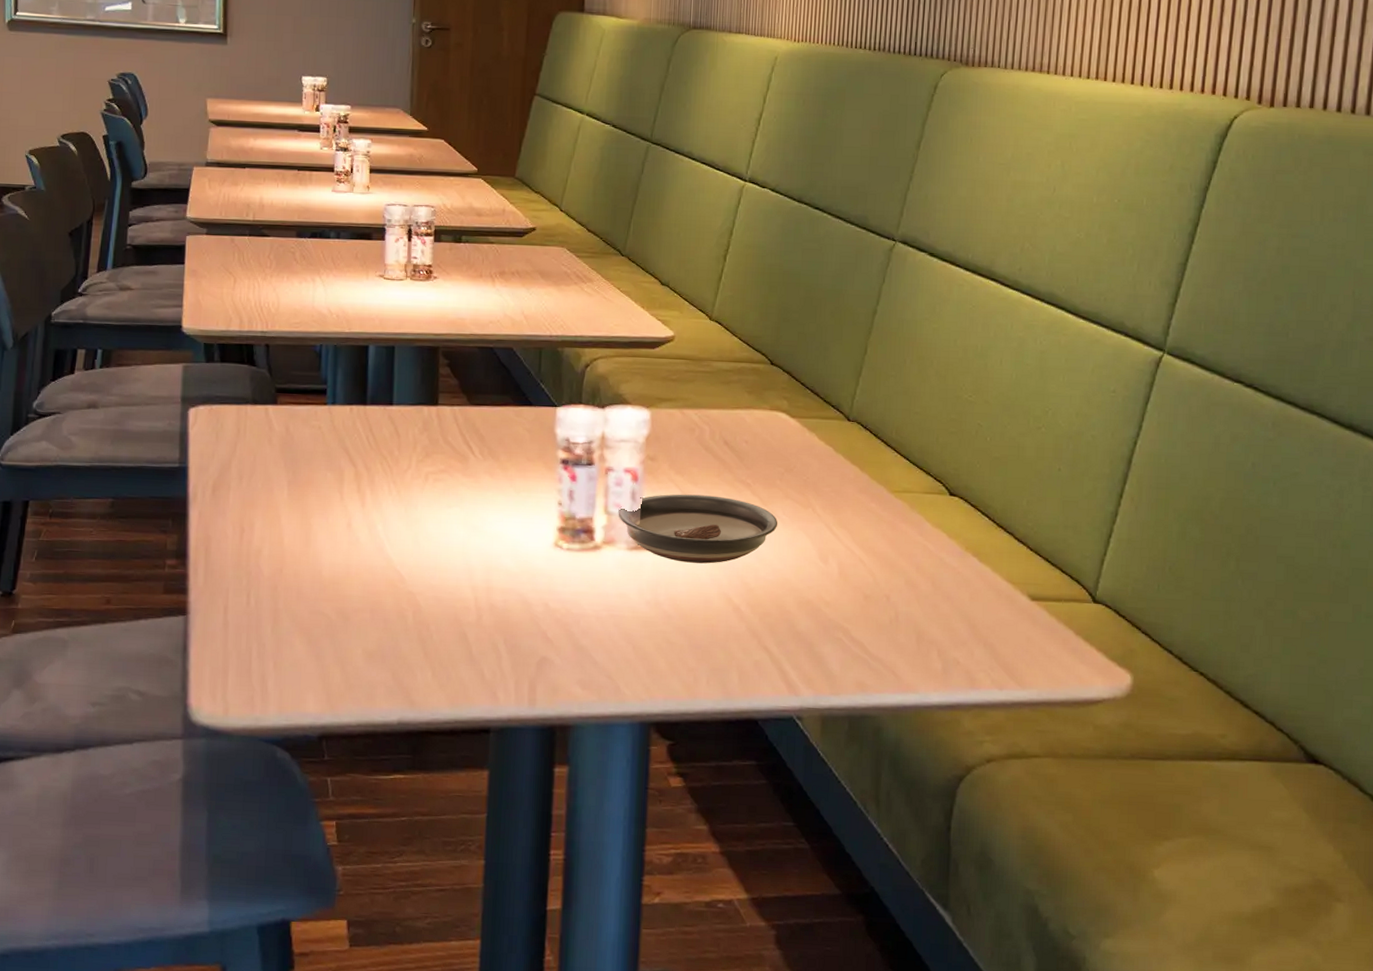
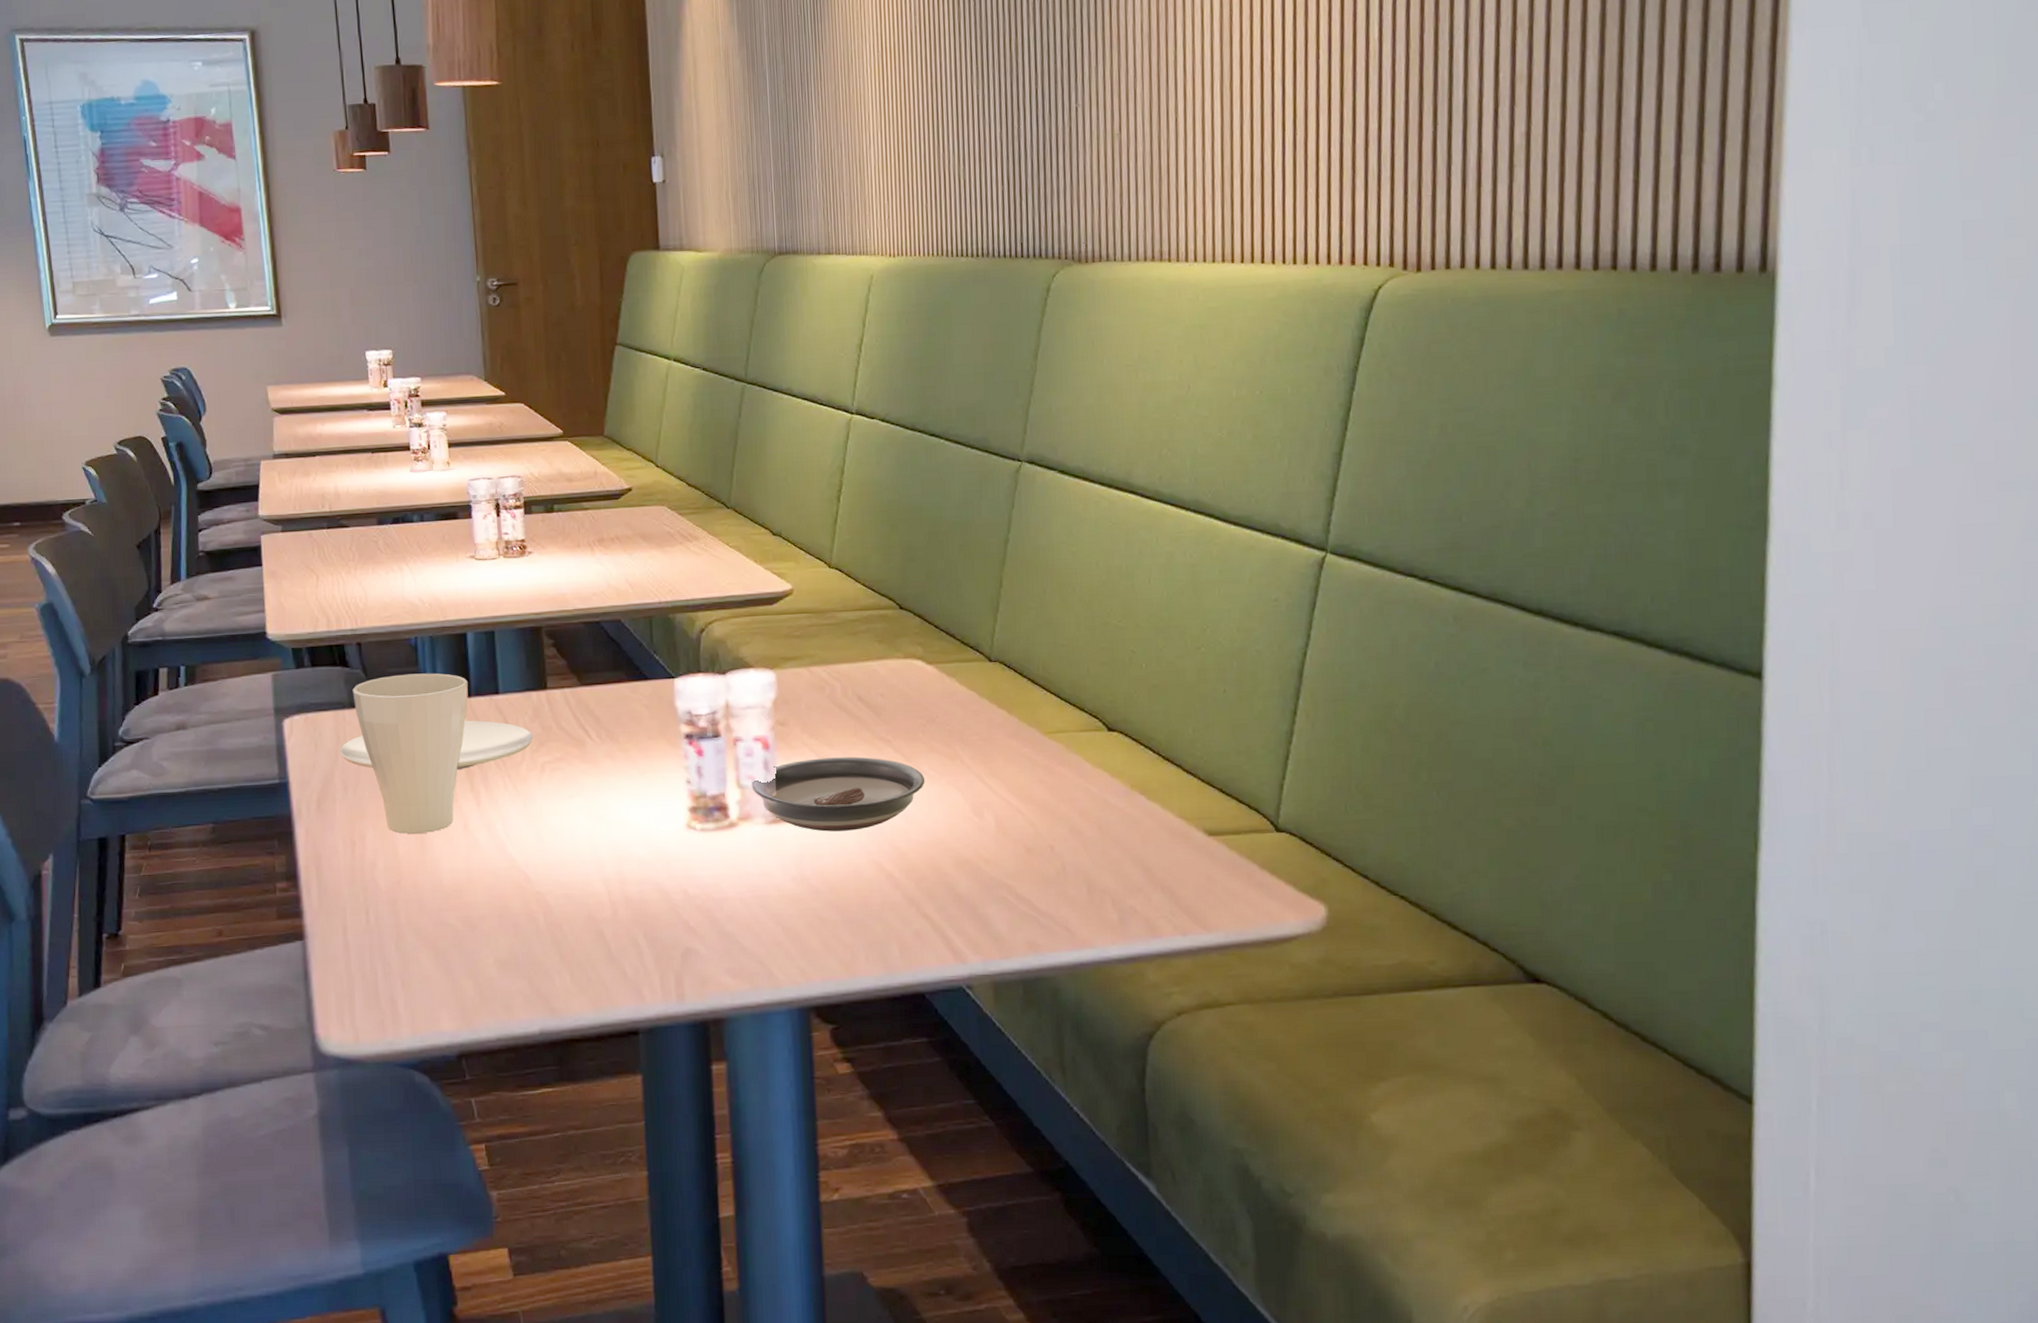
plate: none [239,427,421,472] -> present [340,720,534,771]
cup: none [256,378,366,527] -> present [352,673,469,834]

